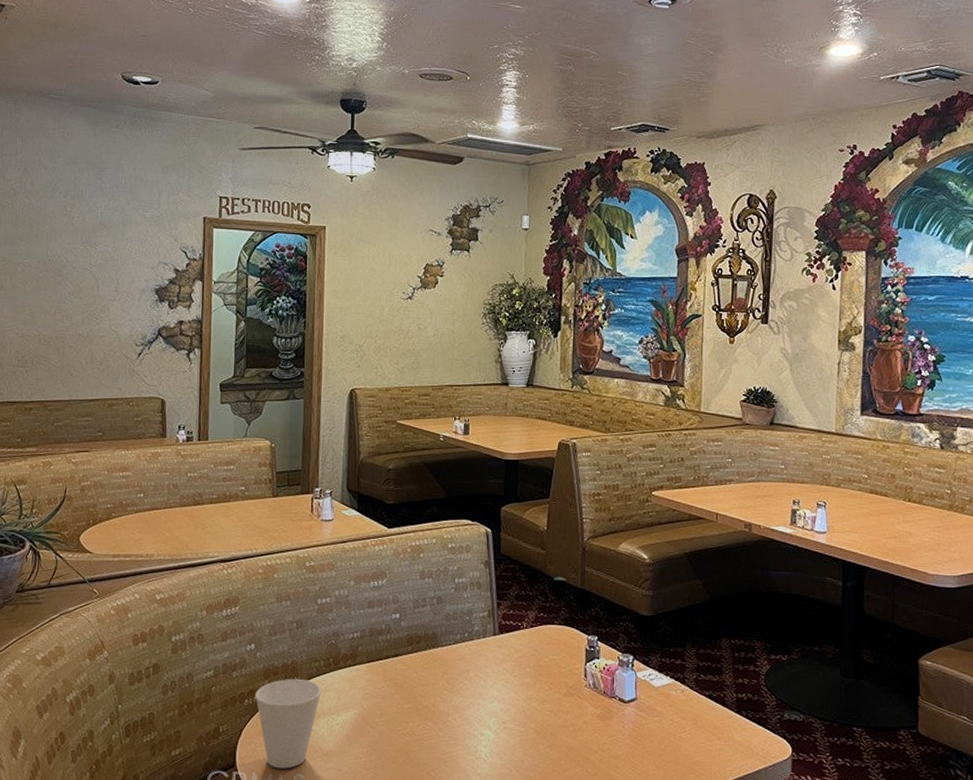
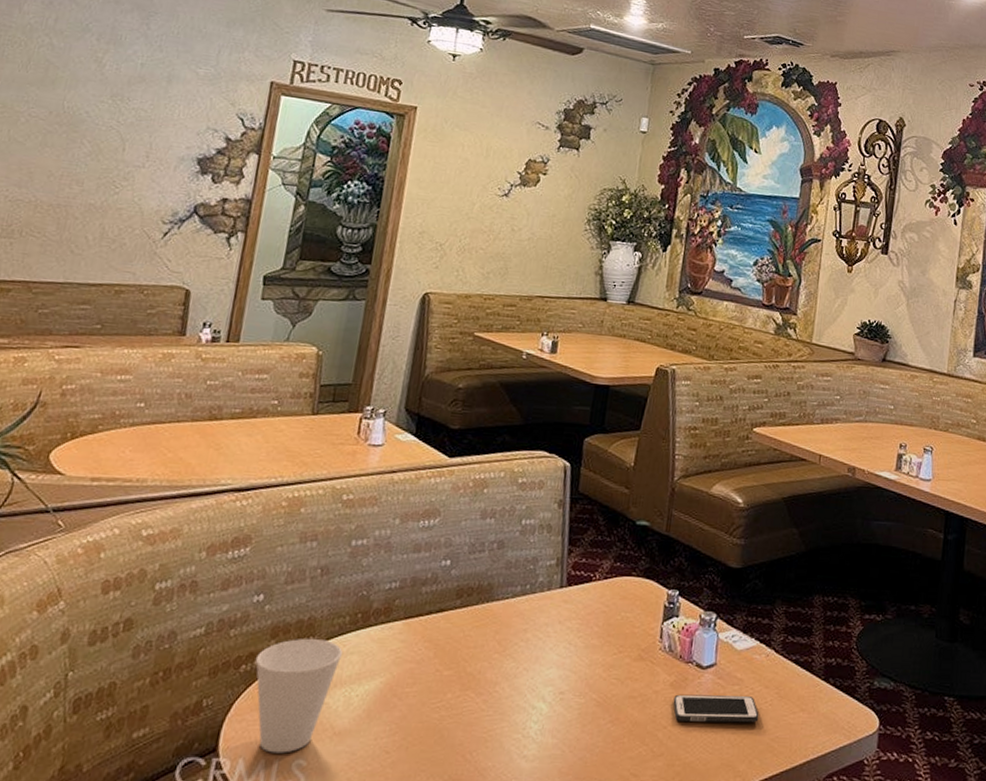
cell phone: none [601,724,680,749] -> present [673,694,759,723]

